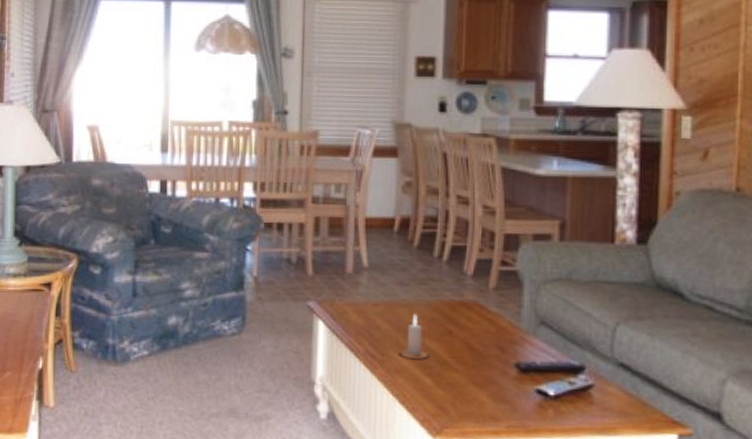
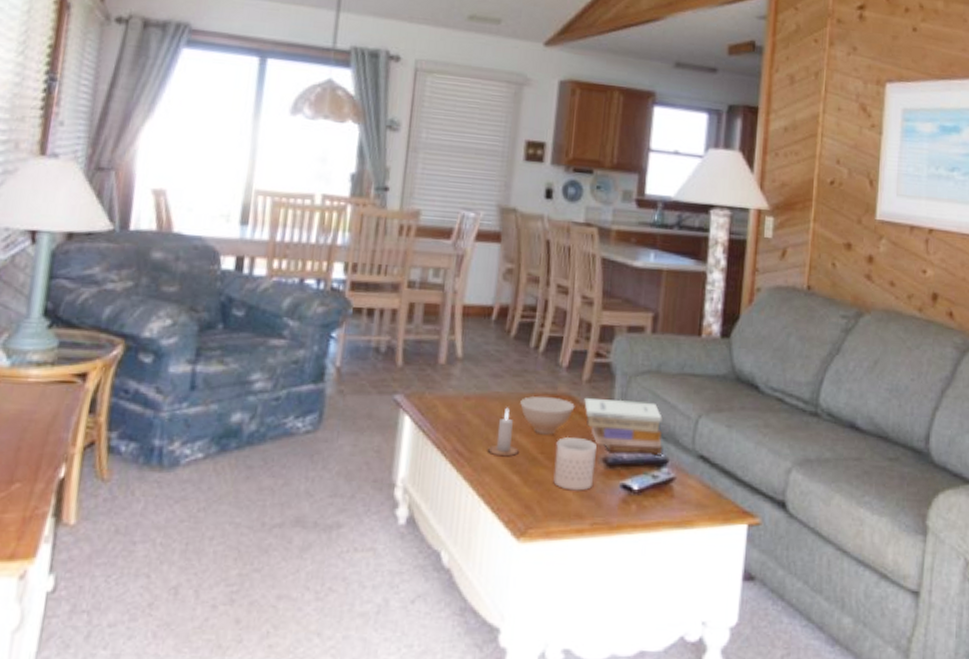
bowl: none [428,303,483,340] -> present [520,396,575,435]
mug: none [465,342,508,395] -> present [553,436,597,491]
books: none [492,304,579,363] -> present [584,397,663,456]

